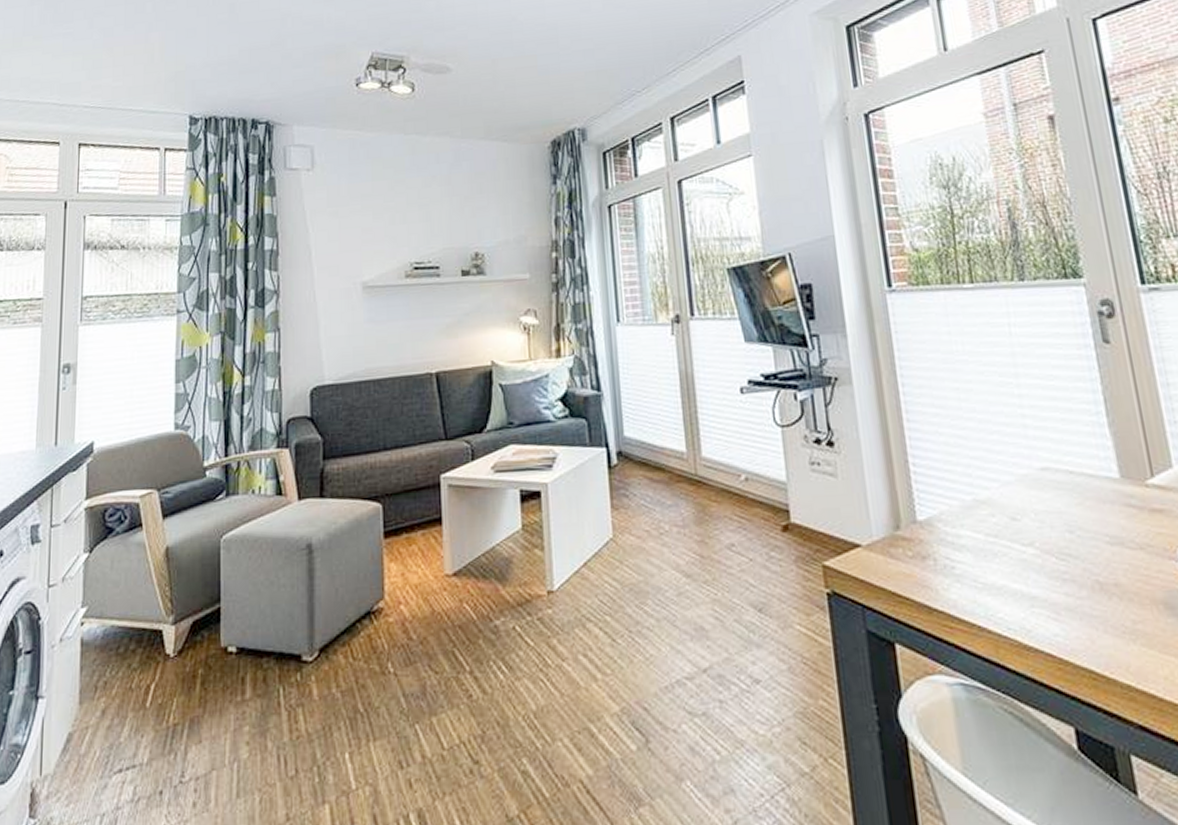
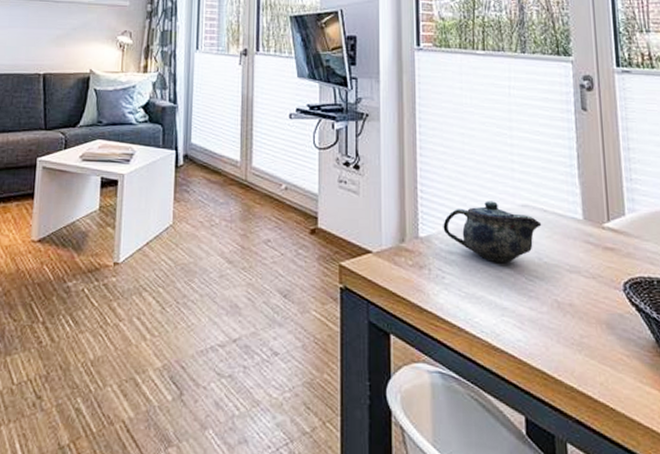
teapot: none [945,467,1069,542] -> present [443,201,542,263]

